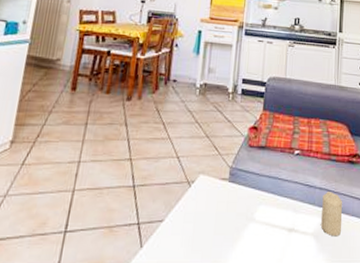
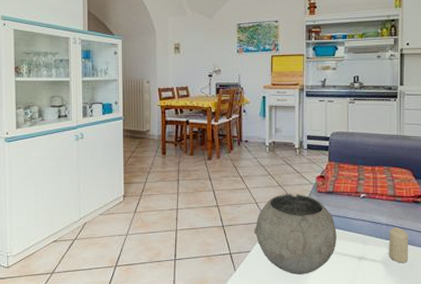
bowl: none [171,146,266,252] -> present [254,193,337,274]

